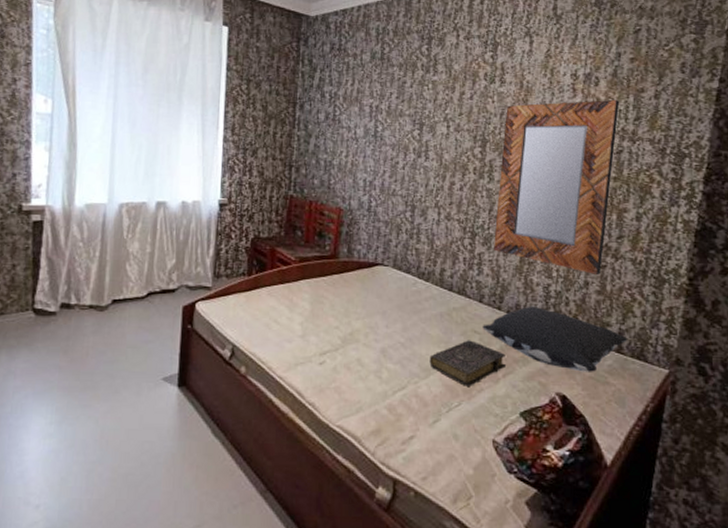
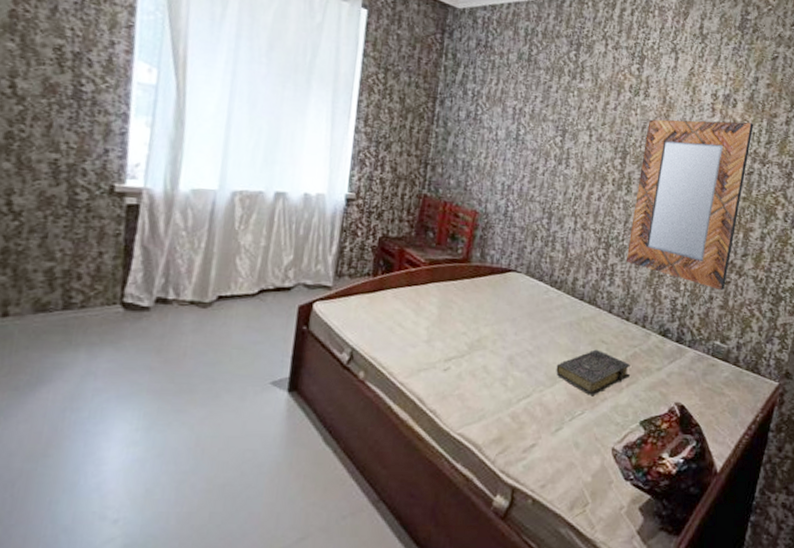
pillow: present [482,307,628,372] -> none [610,318,745,384]

